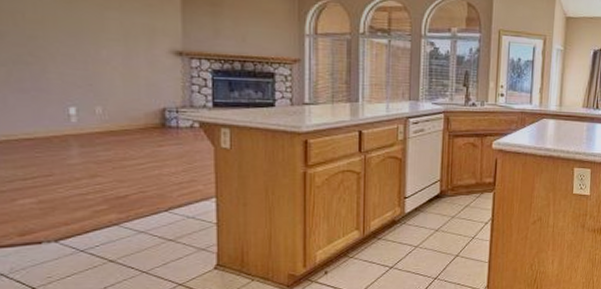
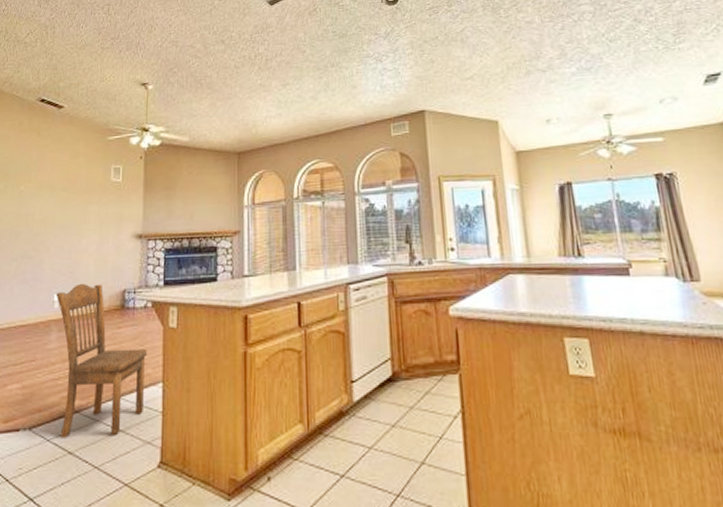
dining chair: none [71,97,197,248] -> present [55,283,148,438]

